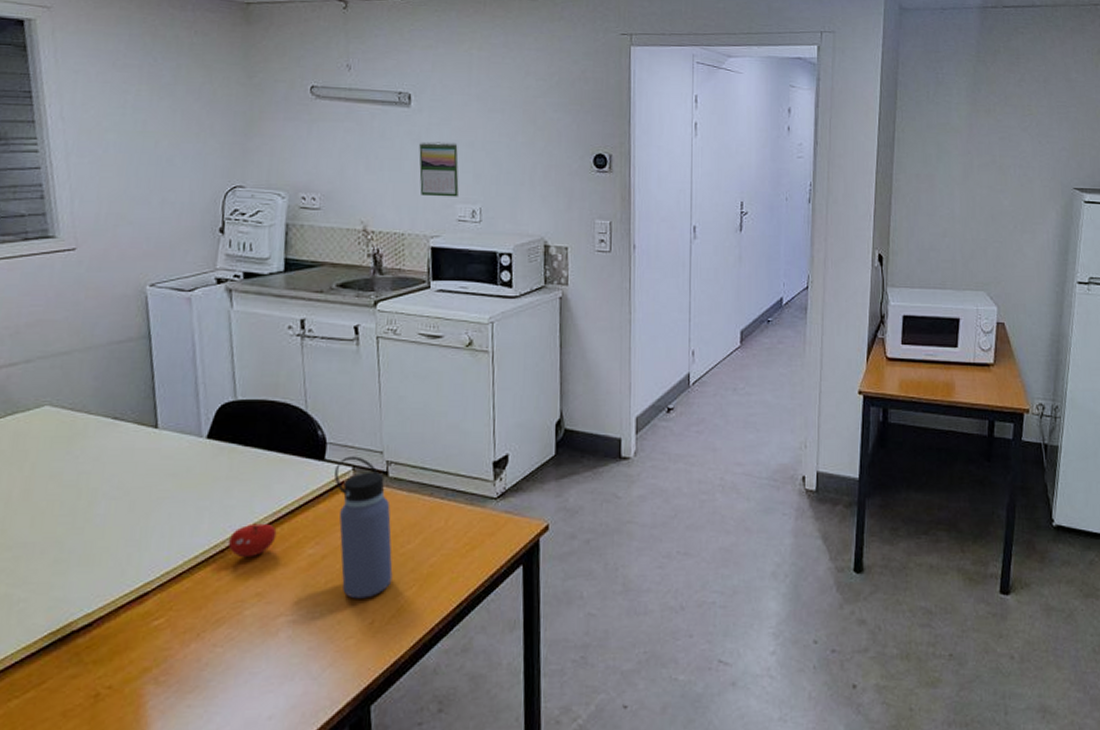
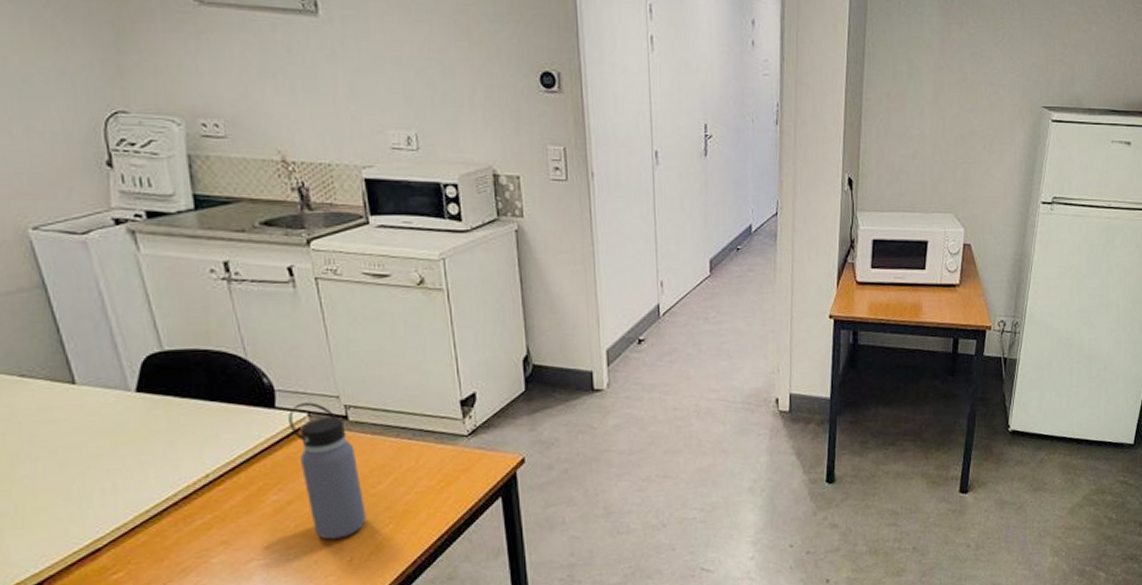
fruit: present [227,523,277,558] -> none [180,473,234,509]
calendar: present [419,141,459,197] -> none [335,57,389,122]

